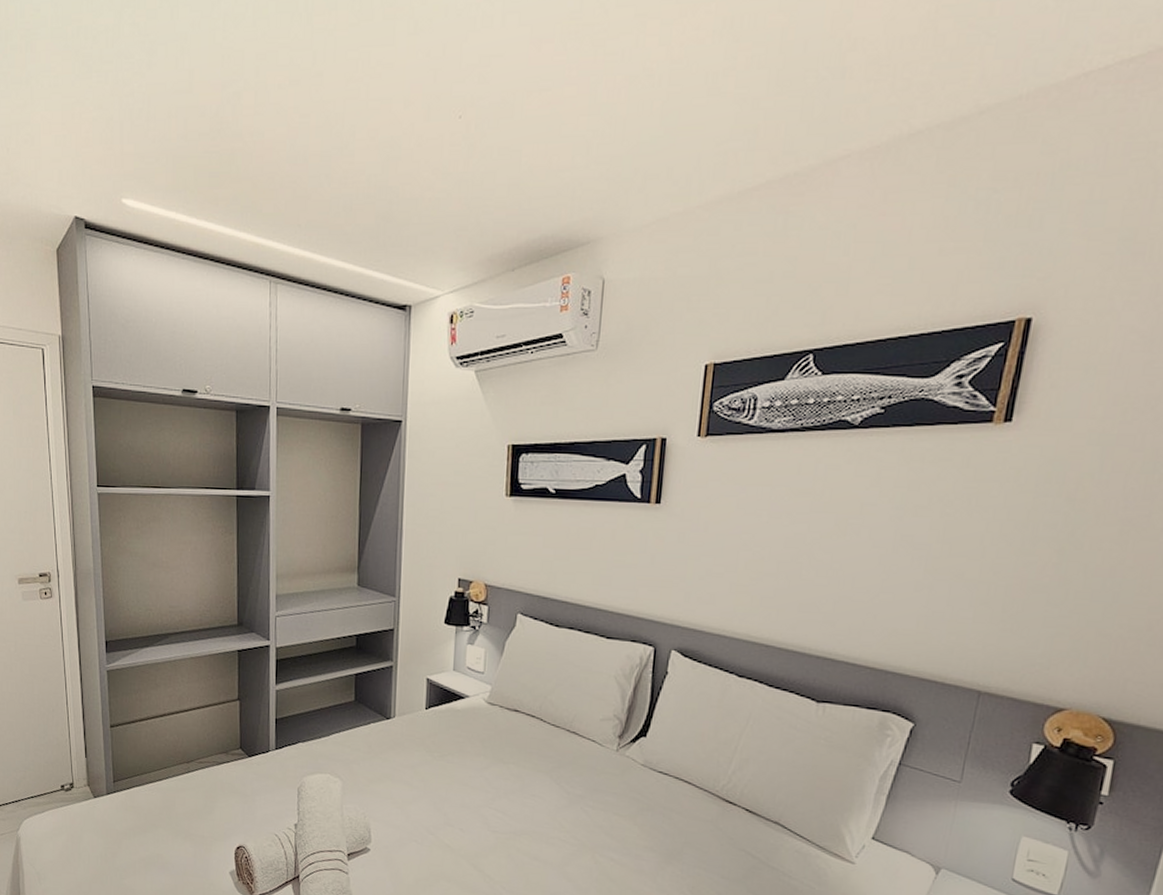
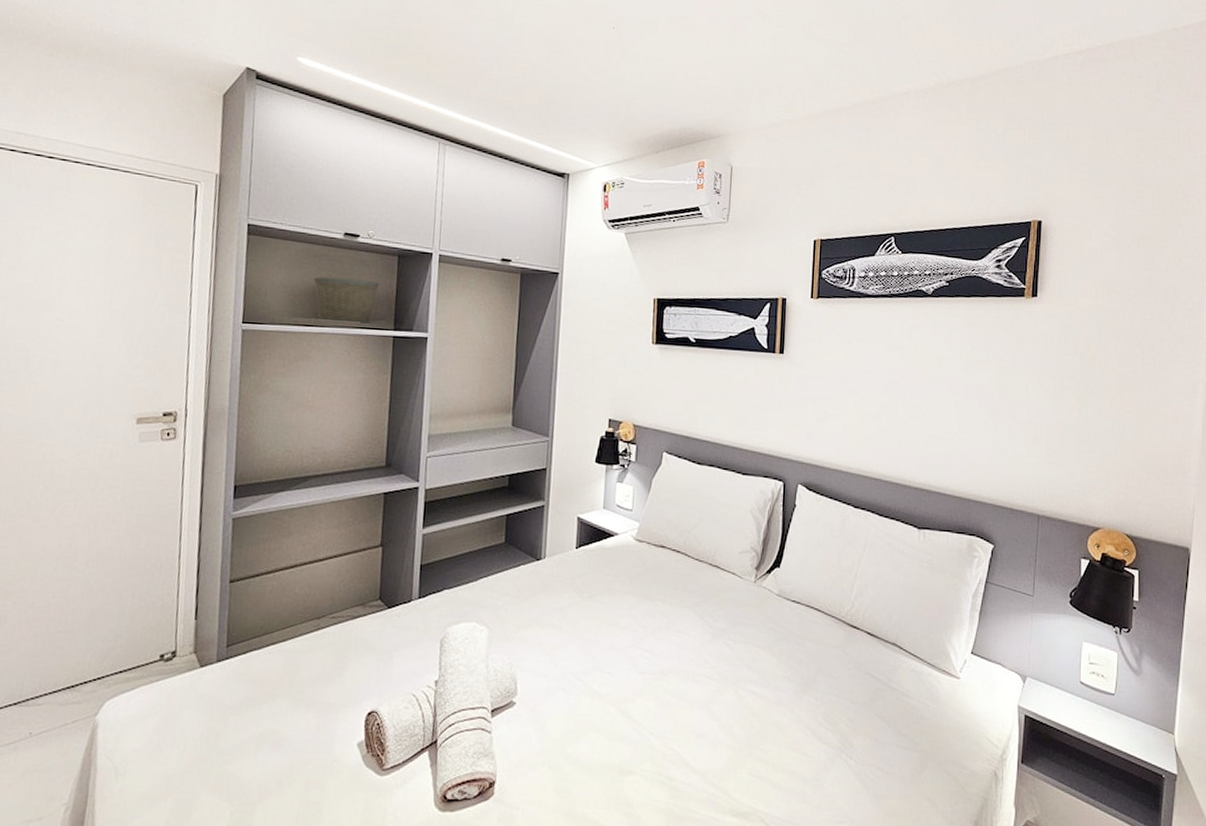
basket: none [158,436,220,483] -> present [314,276,380,323]

